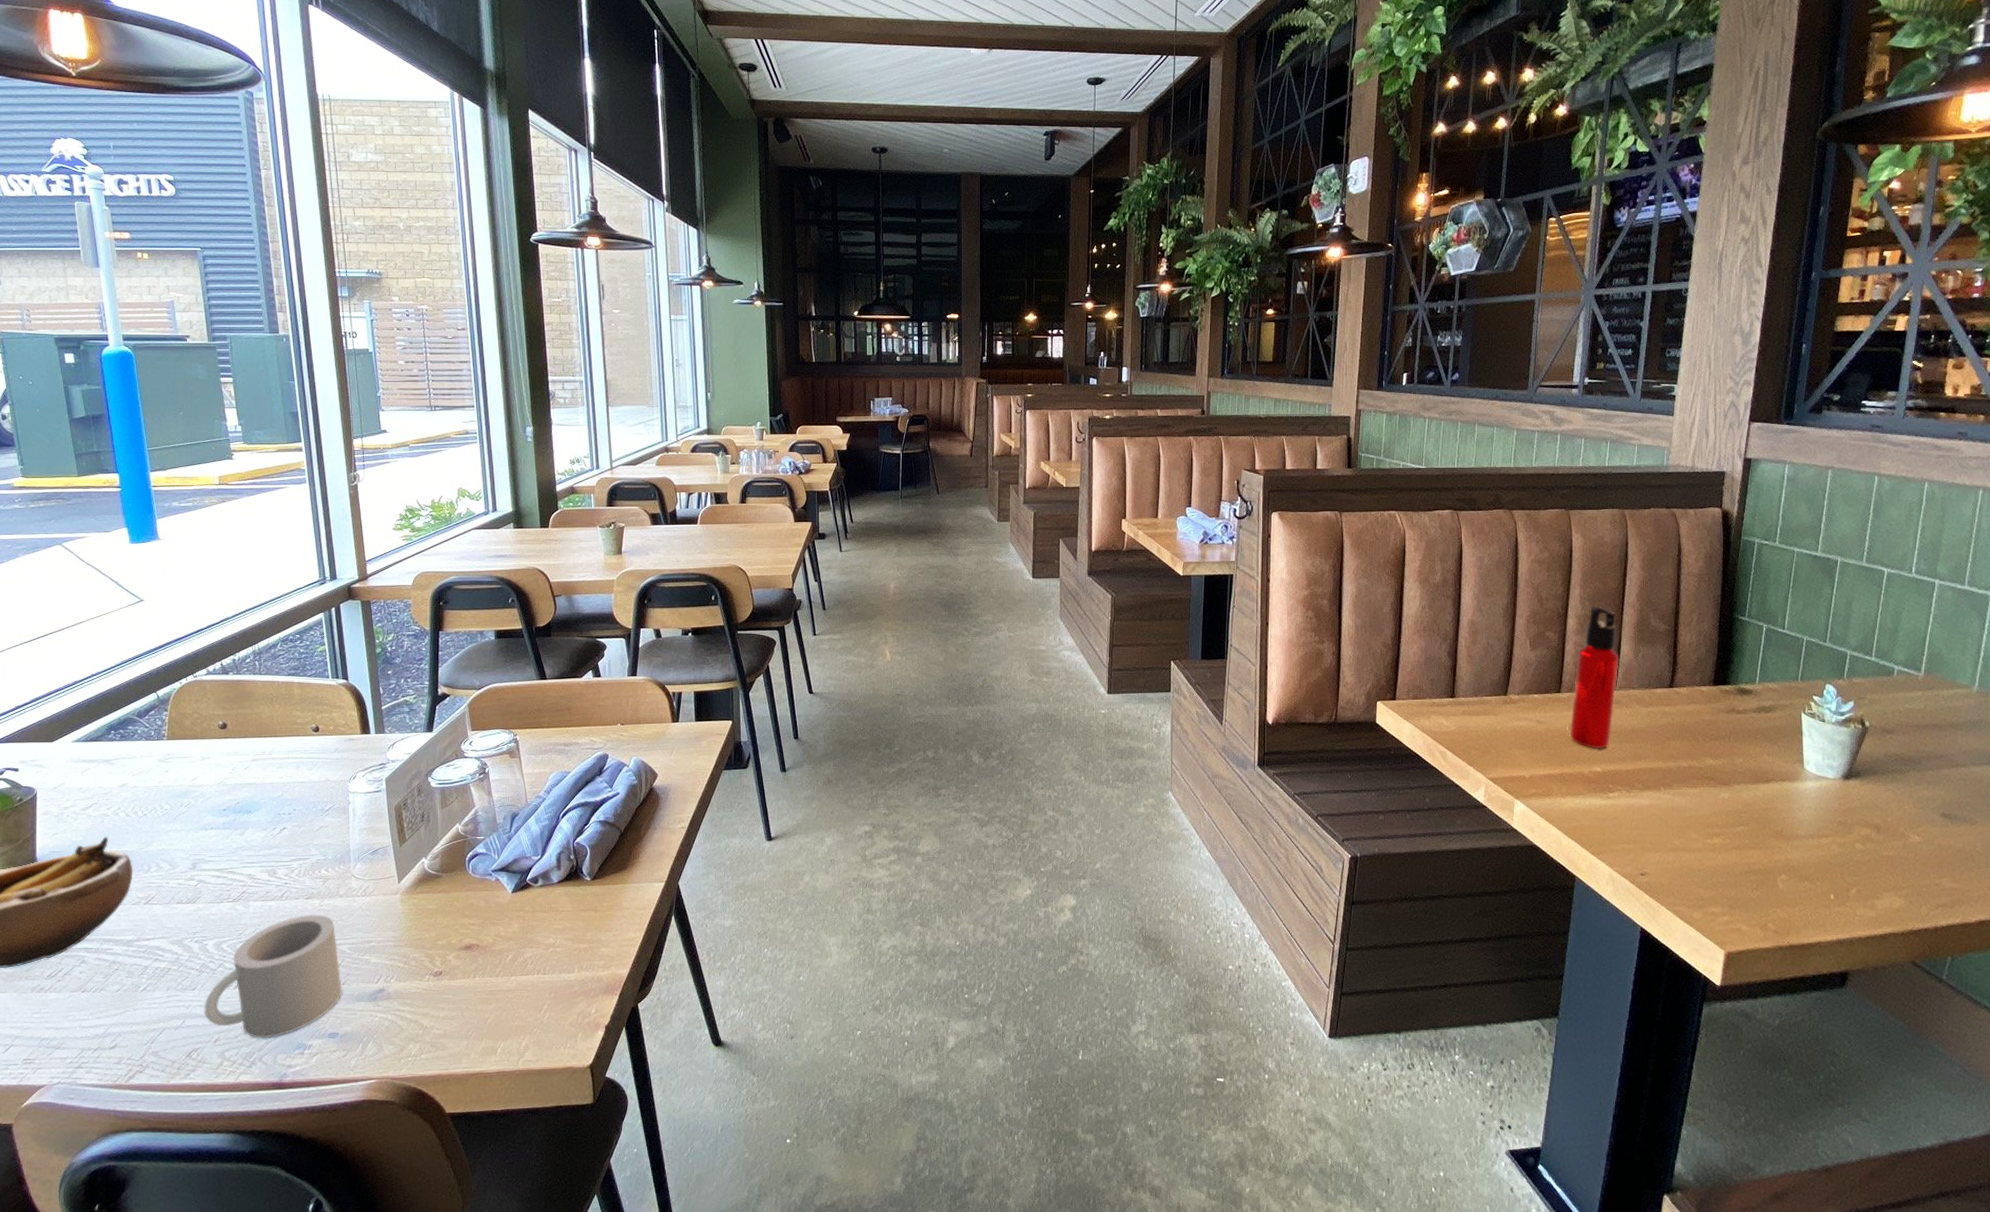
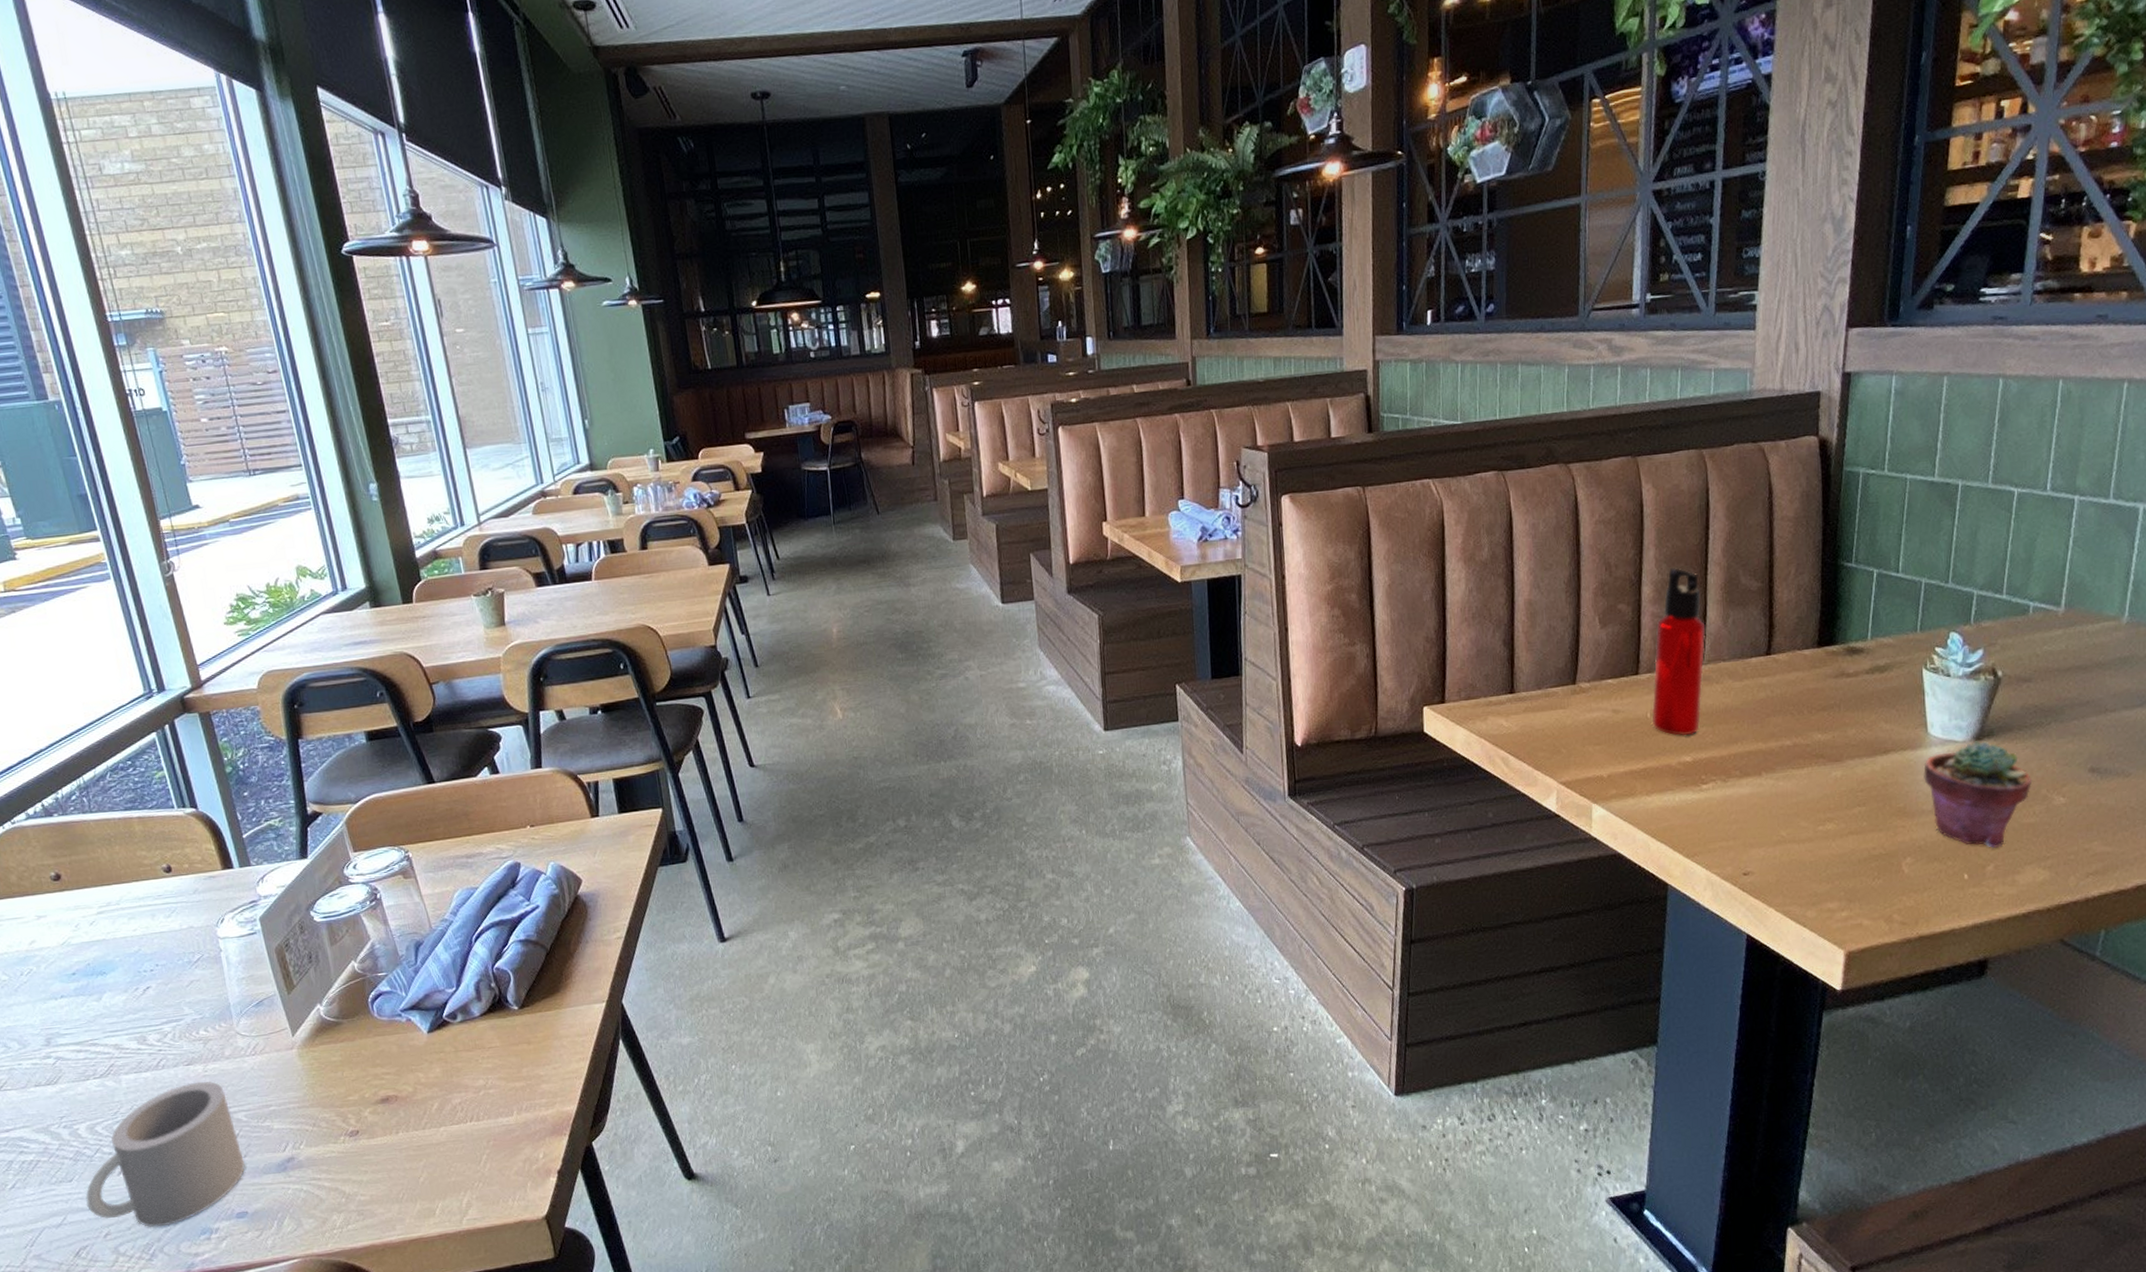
potted succulent: none [1799,780,1892,875] -> present [1923,741,2033,849]

